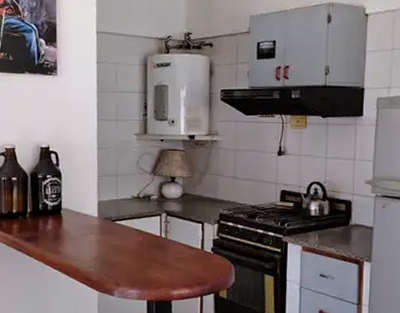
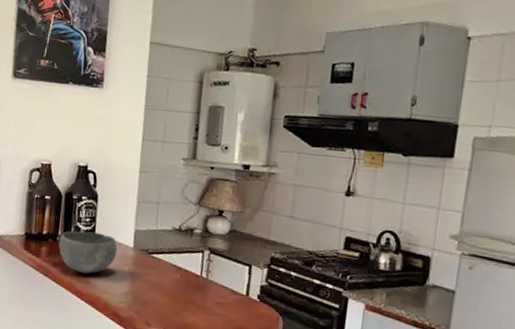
bowl: none [28,206,84,246] -> present [59,231,118,275]

